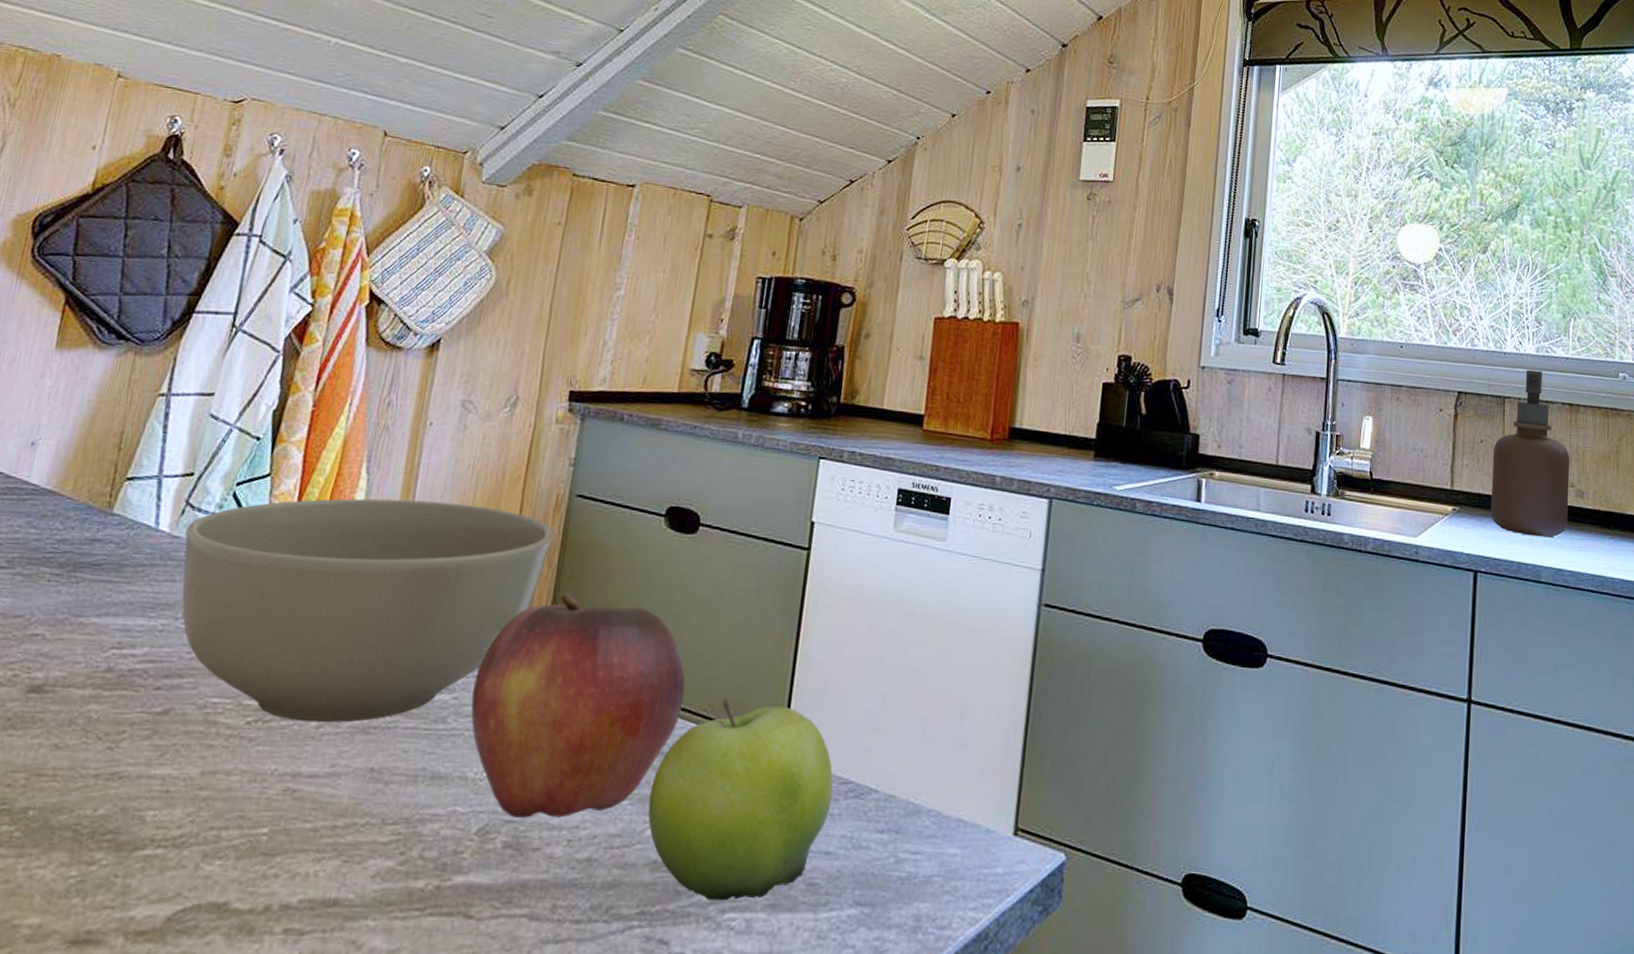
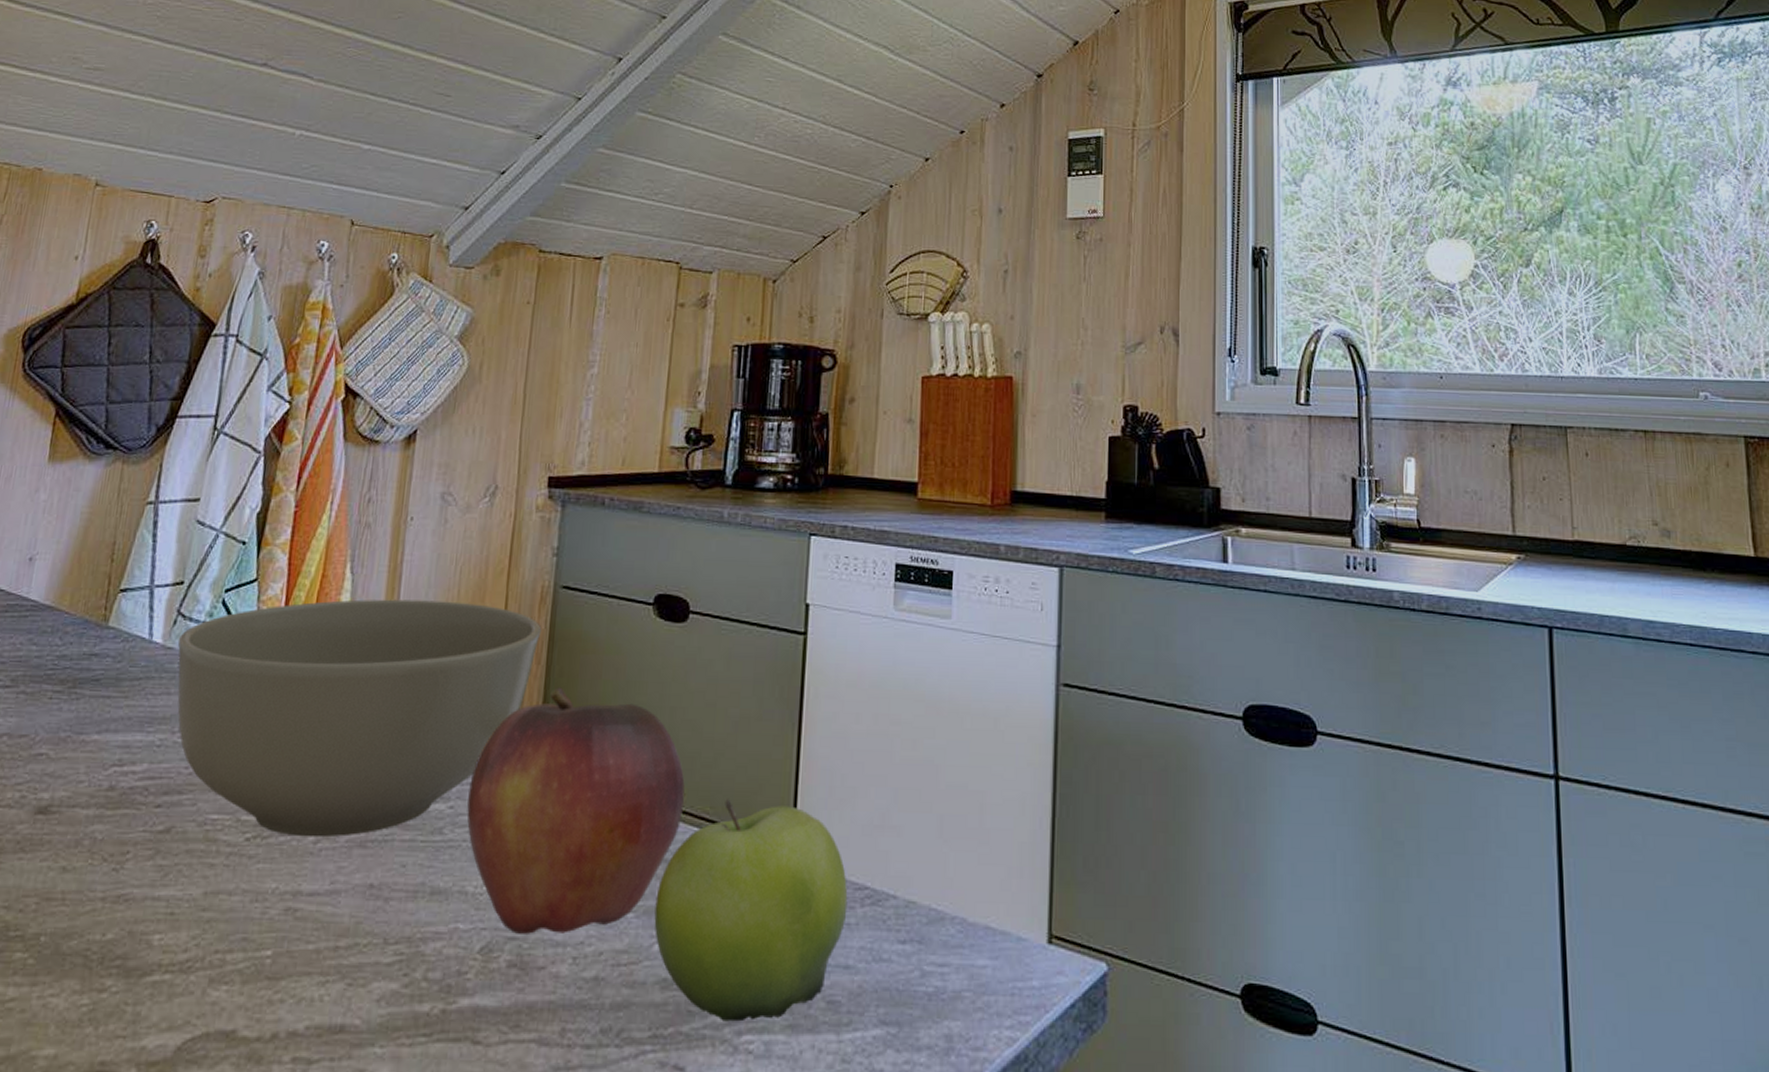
soap dispenser: present [1491,369,1570,537] -> none [1558,394,1655,585]

